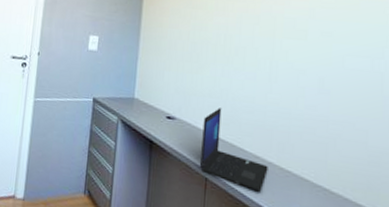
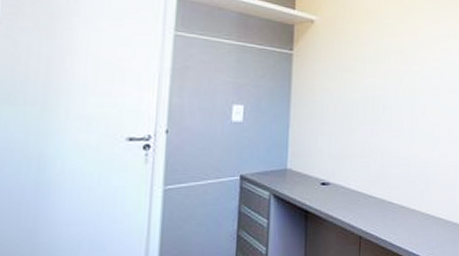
laptop: present [199,108,268,192] -> none [353,167,412,238]

